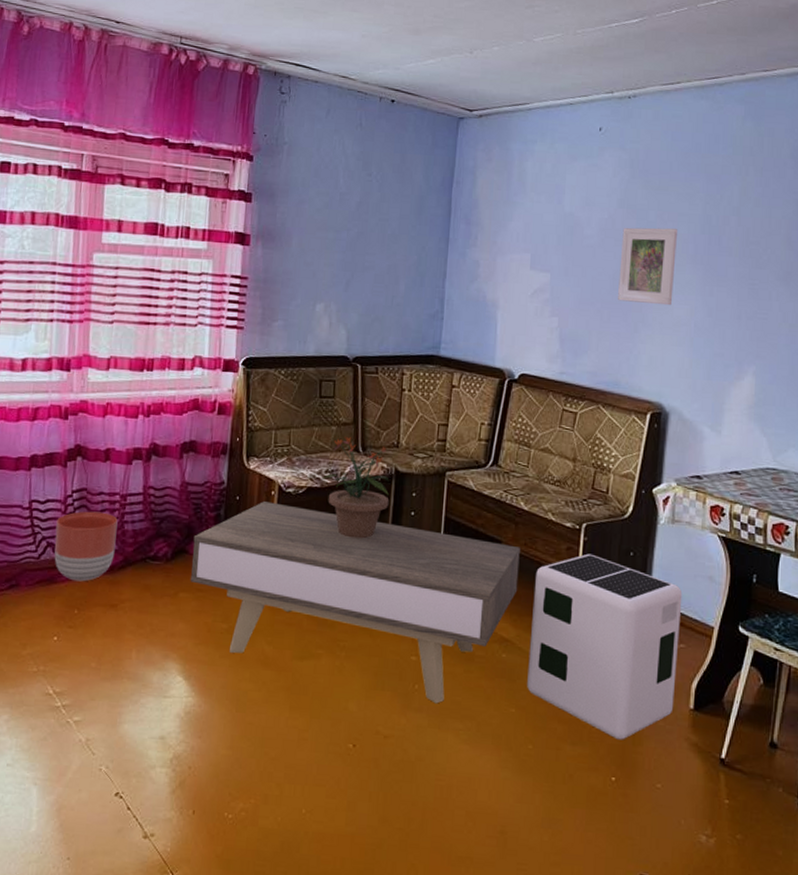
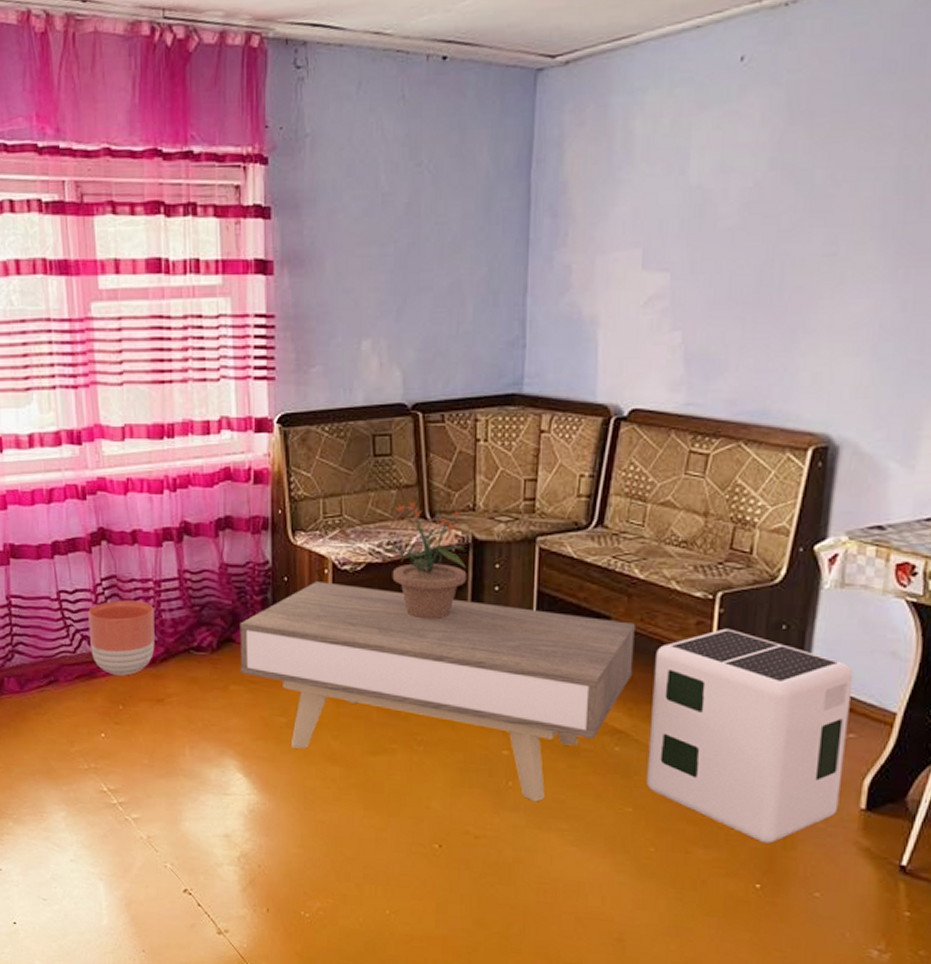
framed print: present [618,227,677,306] -> none [767,191,857,302]

